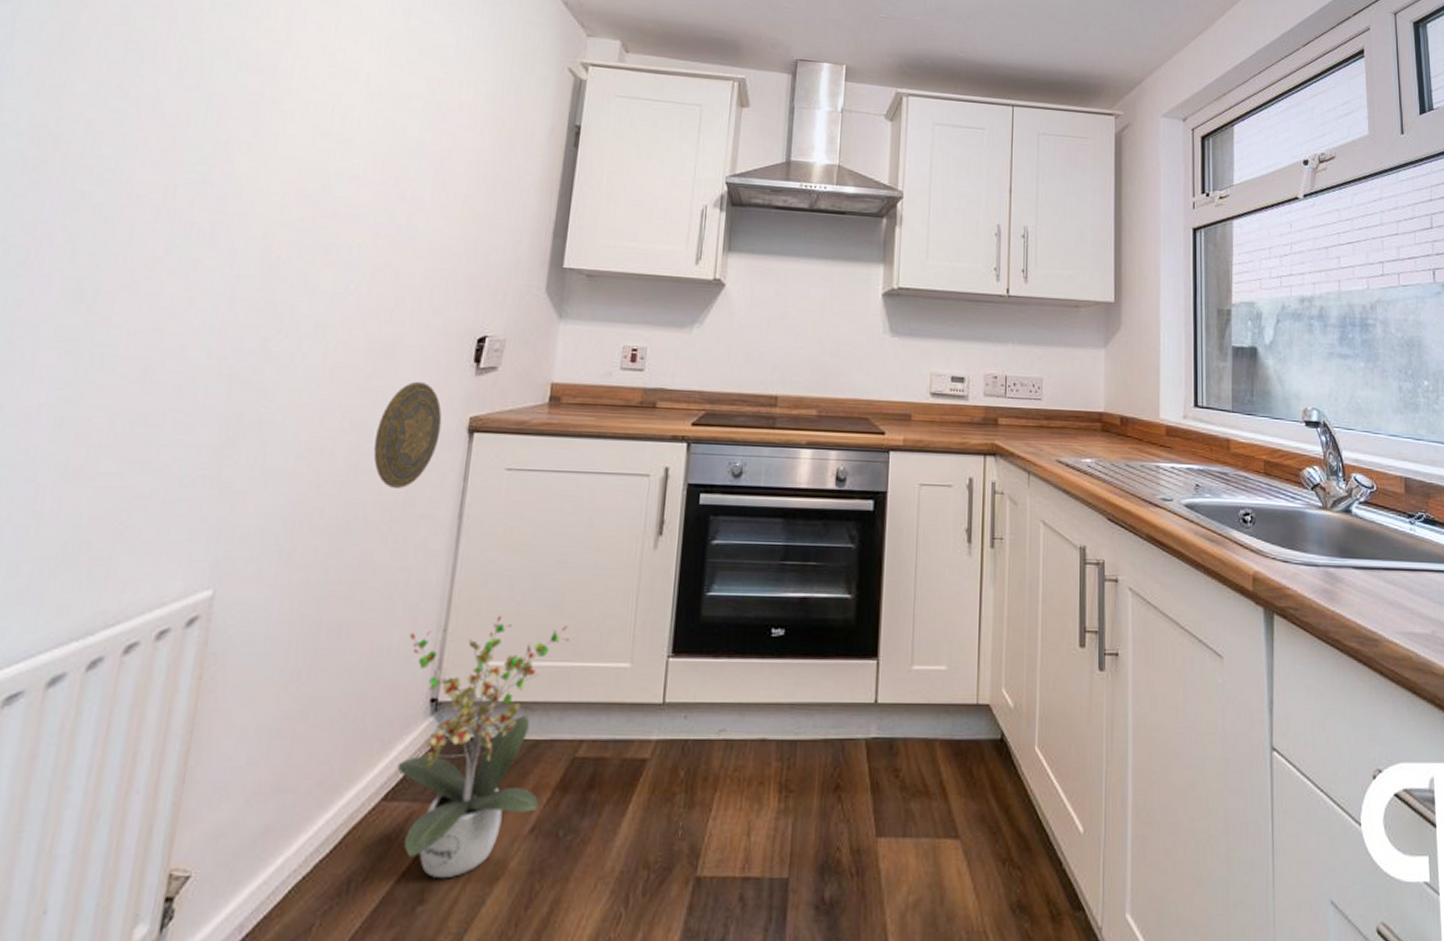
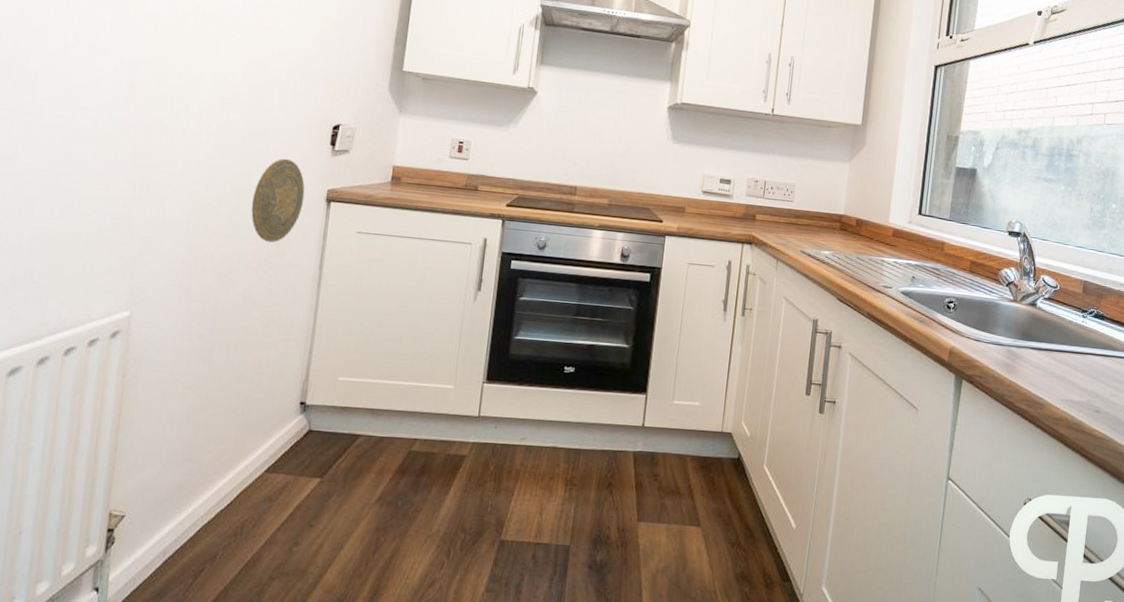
potted plant: present [397,615,570,879] -> none [276,344,407,530]

